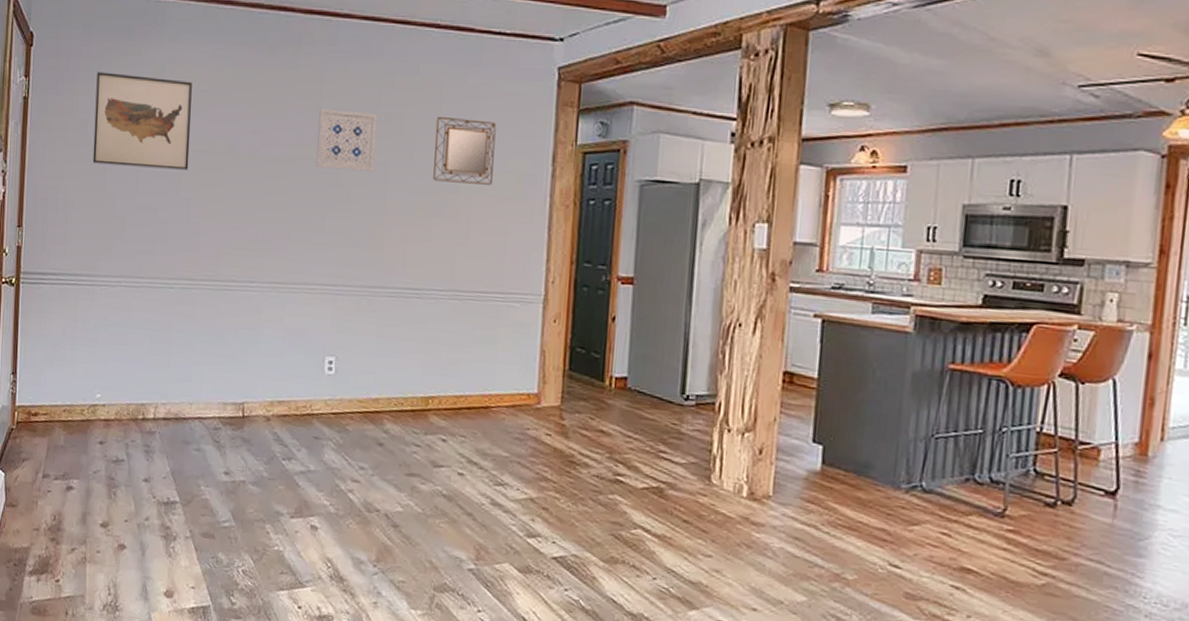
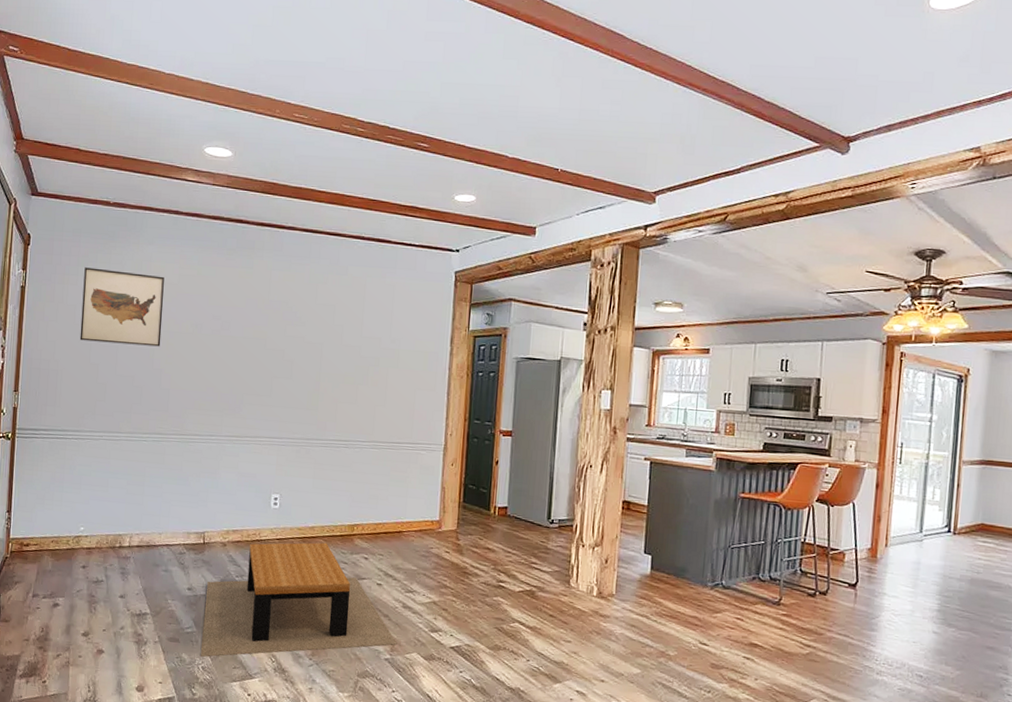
coffee table: none [240,418,484,559] -> present [200,542,397,658]
wall art: present [316,109,377,172] -> none [265,300,314,349]
home mirror: present [433,116,496,185] -> none [358,307,408,360]

